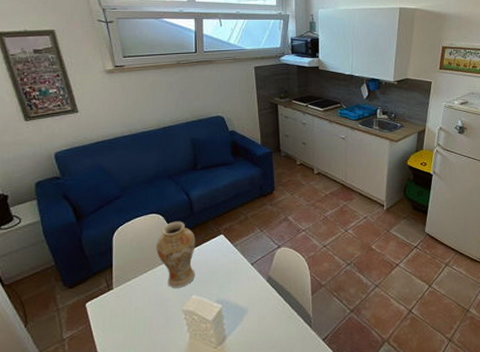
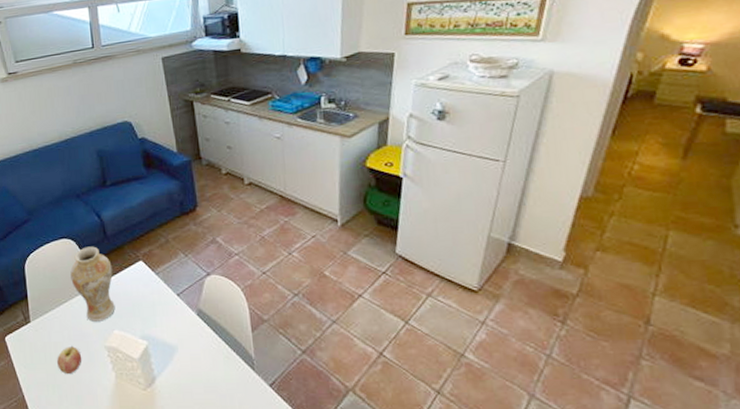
fruit: none [134,310,160,337] -> present [56,345,82,375]

